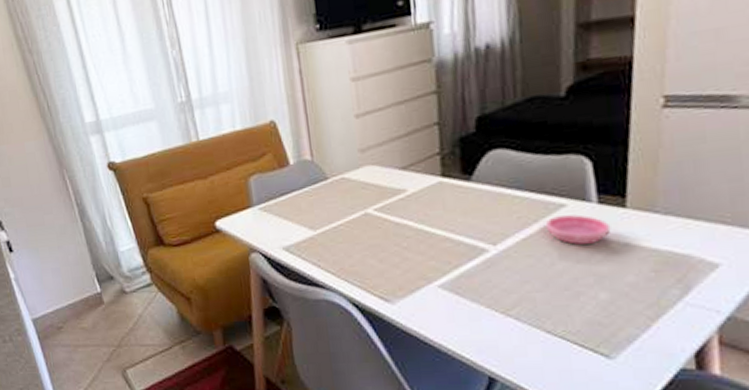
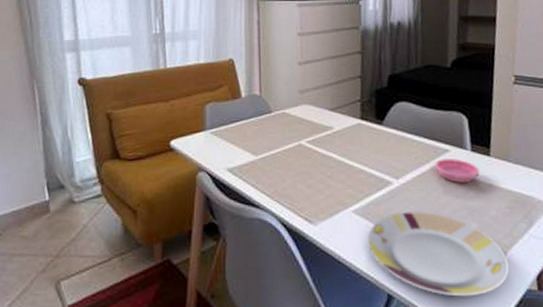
plate: none [459,282,654,379] -> present [368,212,509,297]

